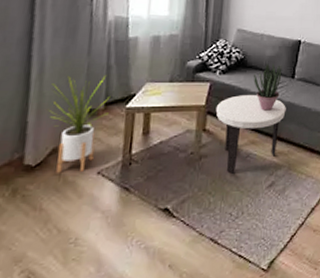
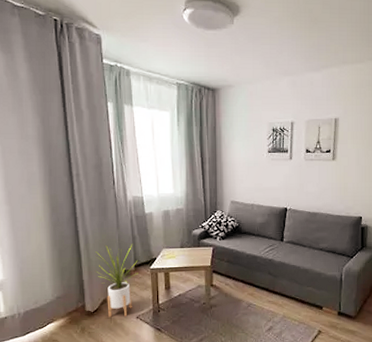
side table: present [215,95,286,174] -> none [219,256,278,320]
potted plant: present [253,63,282,111] -> none [247,229,272,269]

